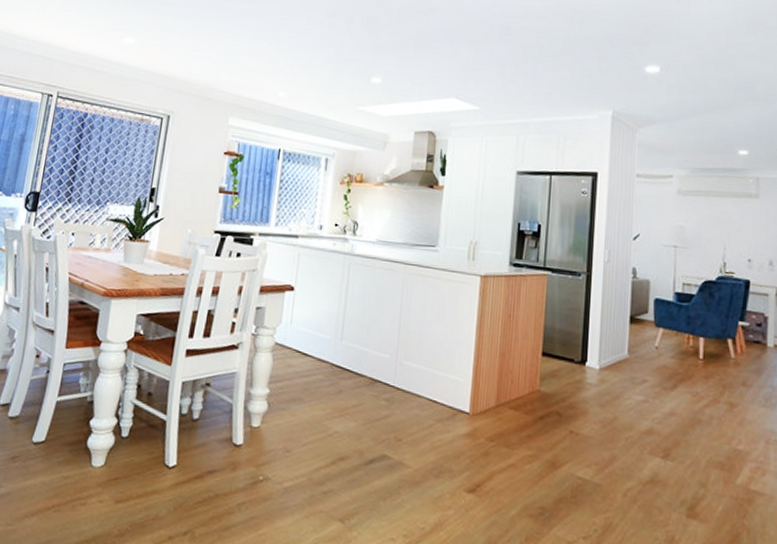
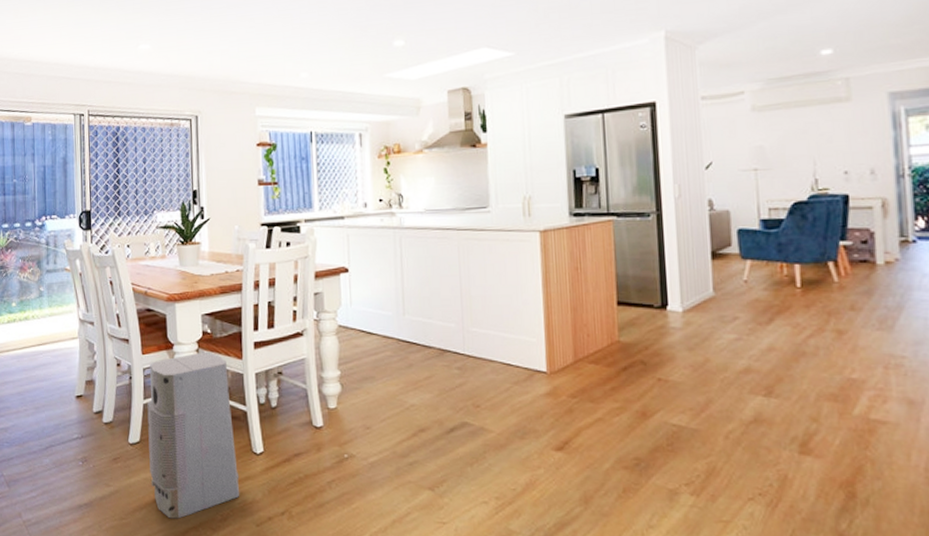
air purifier: none [47,353,154,530] -> present [147,351,240,519]

